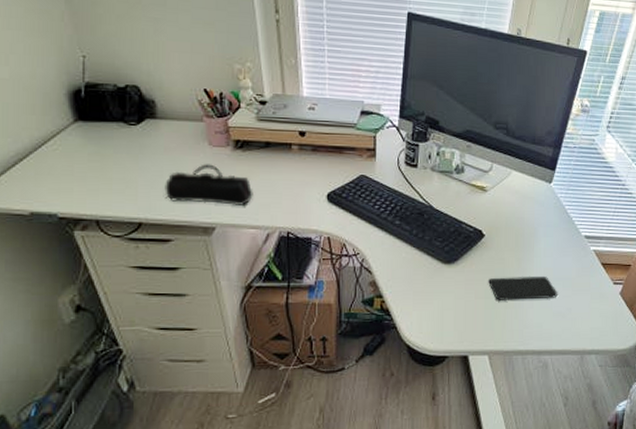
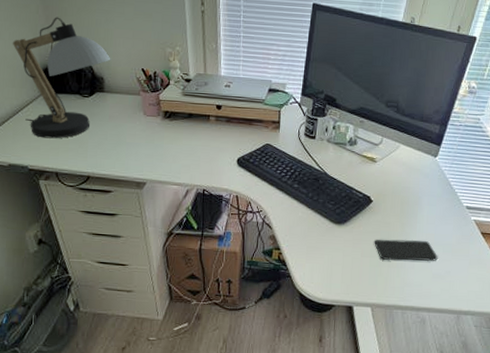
desk lamp: none [28,25,164,178] -> present [12,17,111,139]
pencil case: present [165,164,253,205] -> none [108,130,177,166]

